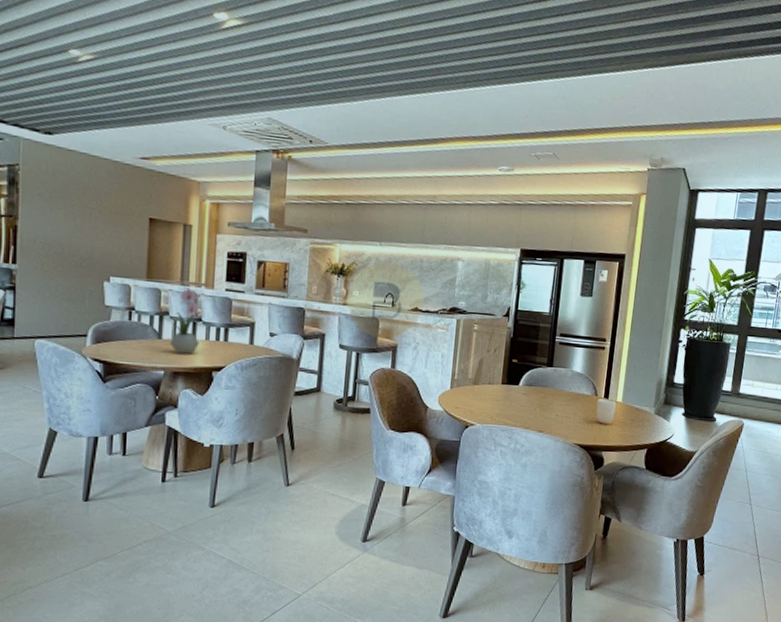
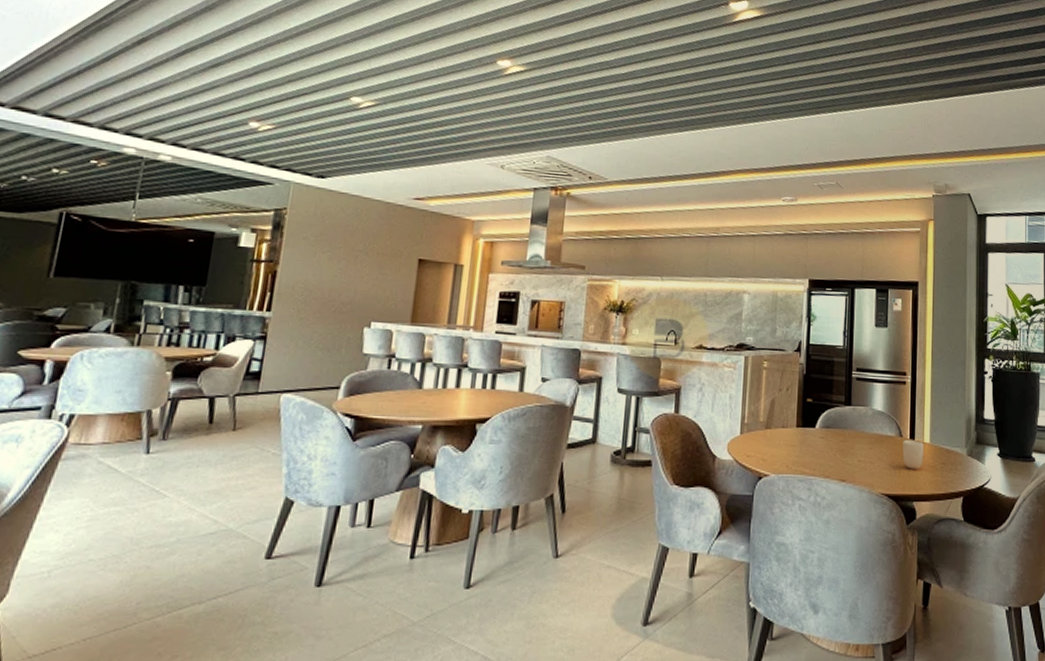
flower arrangement: present [169,277,200,355] -> none [430,320,466,406]

